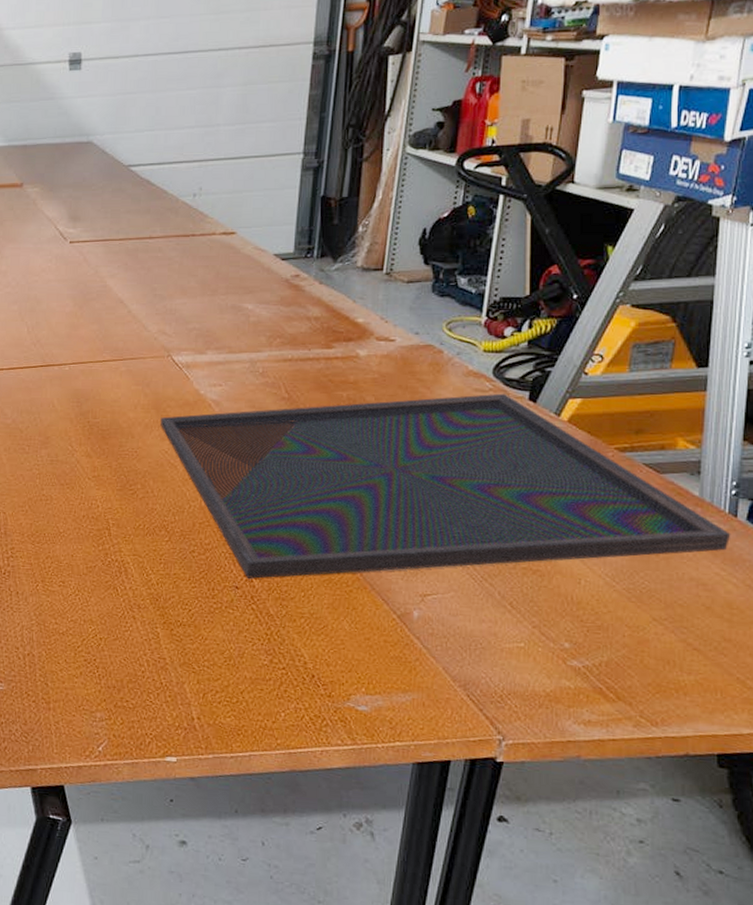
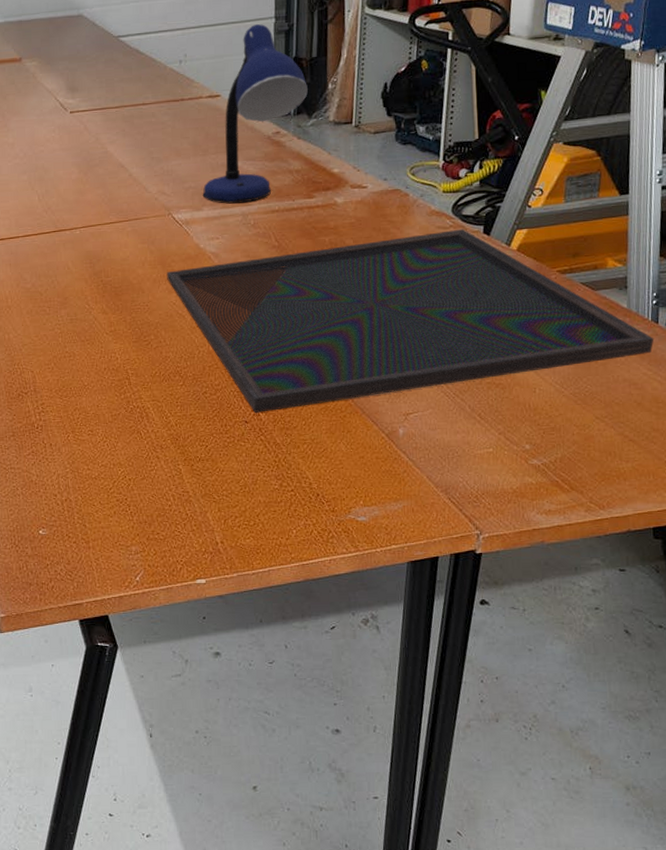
desk lamp: none [207,159,336,349] -> present [202,24,309,204]

